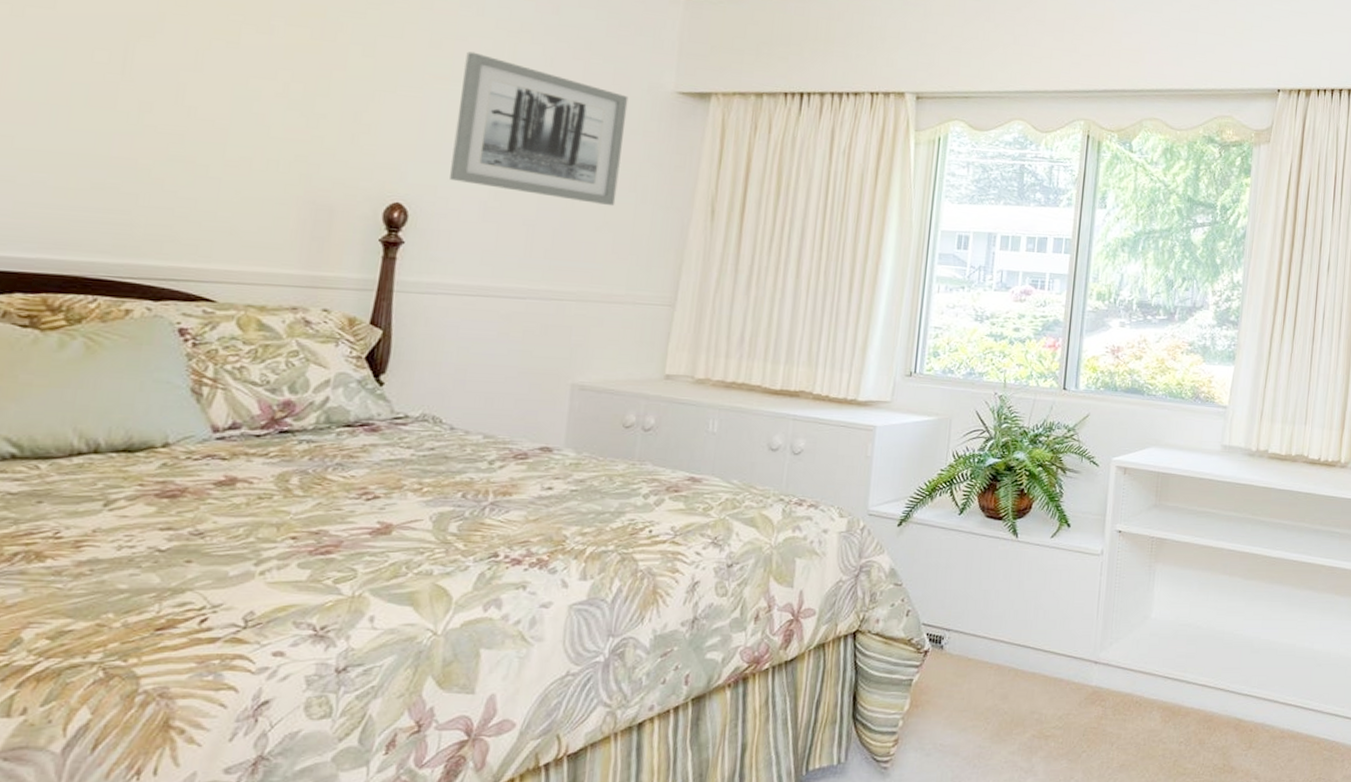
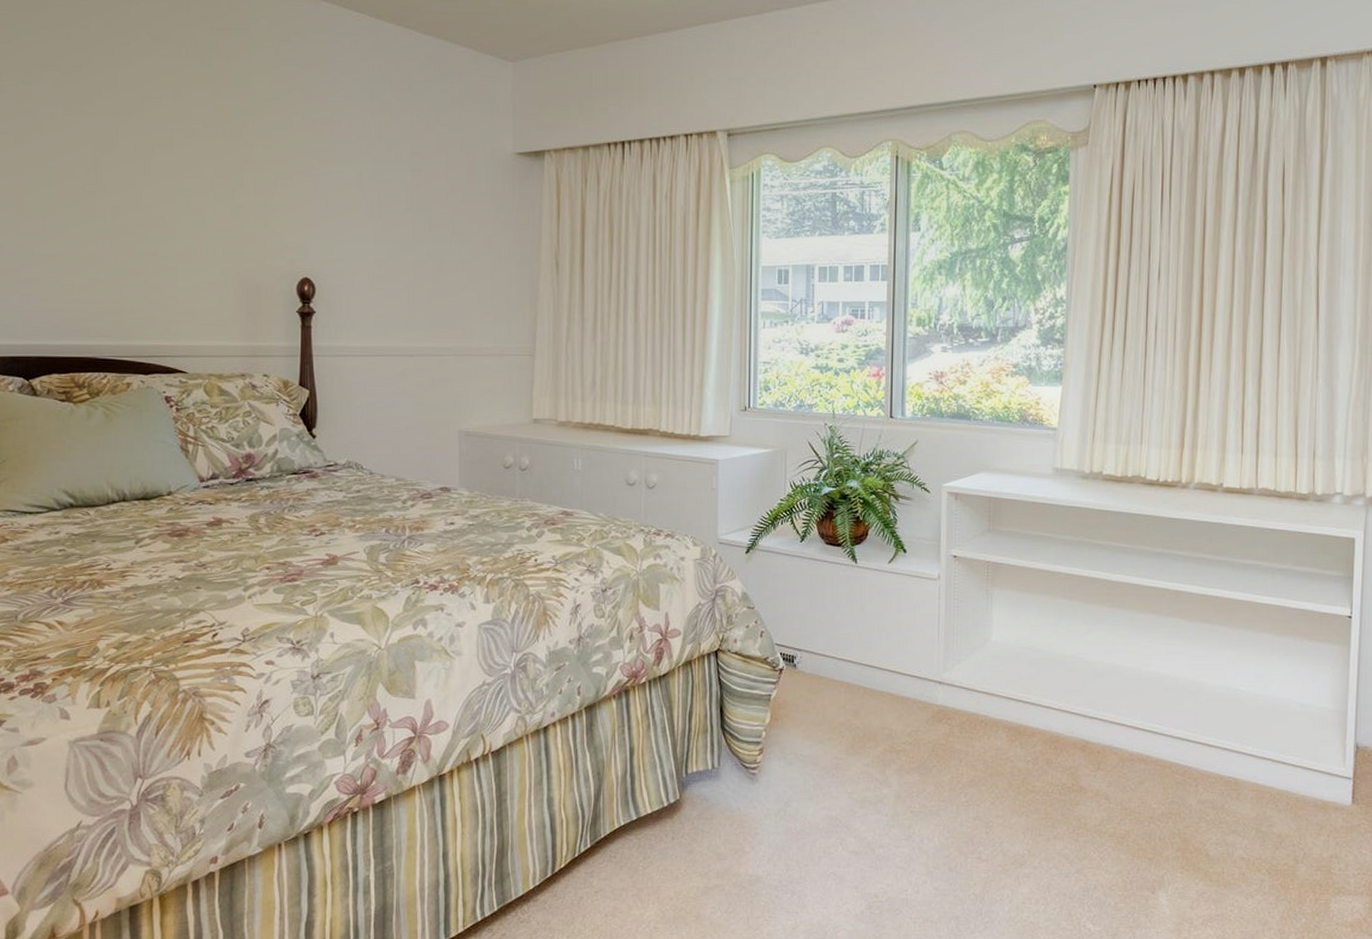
wall art: present [450,51,629,206] -> none [341,134,476,267]

